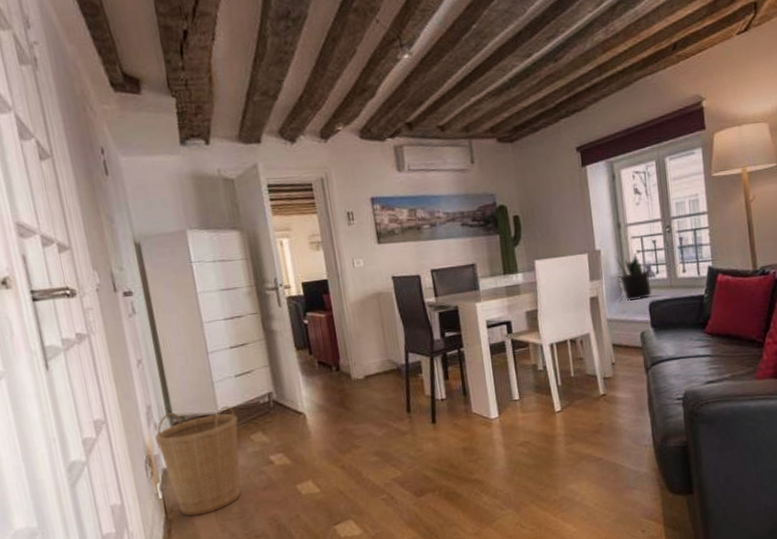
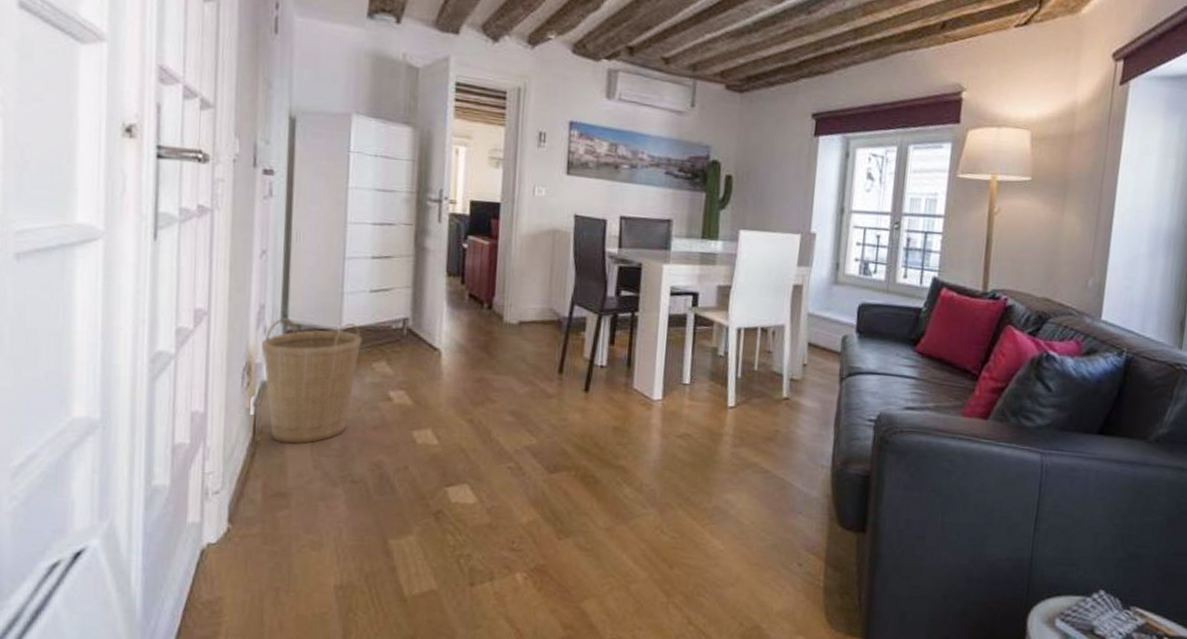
planter: present [615,253,652,301] -> none [831,244,866,299]

